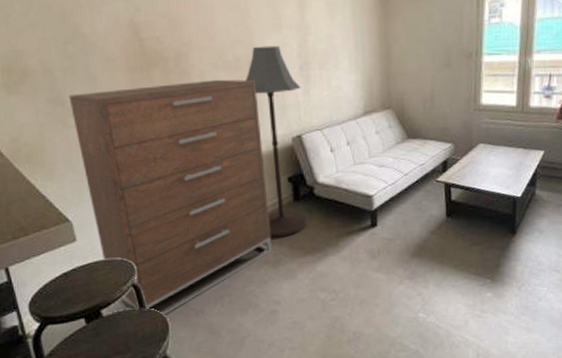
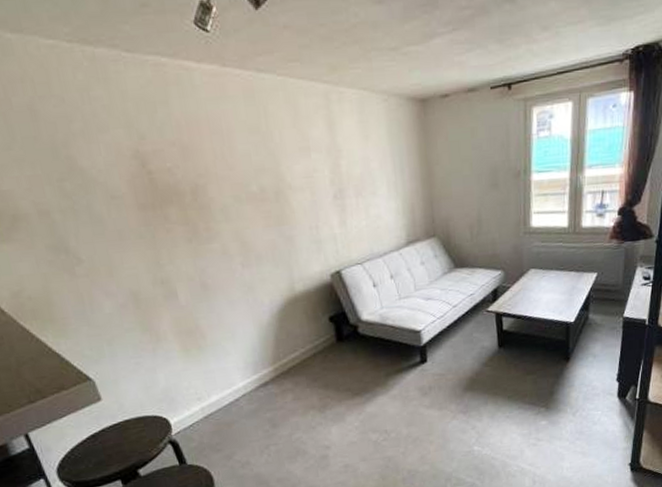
dresser: present [68,79,272,317] -> none [72,212,318,471]
floor lamp: present [246,45,307,238] -> none [274,172,353,382]

